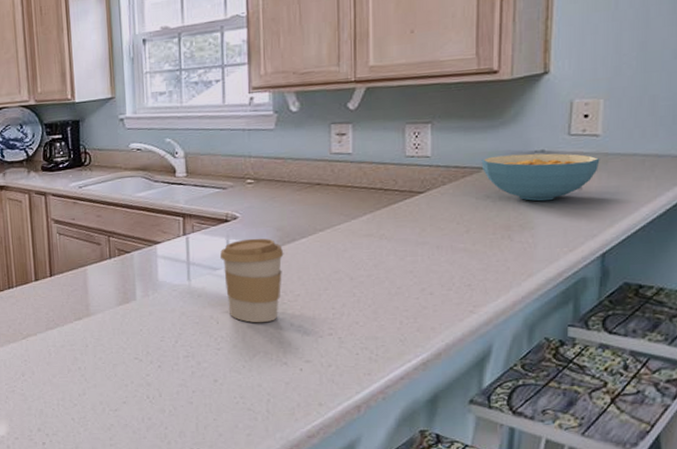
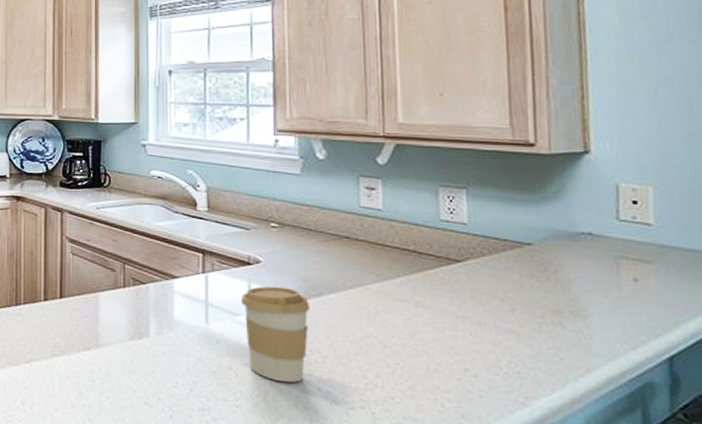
cereal bowl: present [481,153,600,201] -> none [523,232,656,289]

